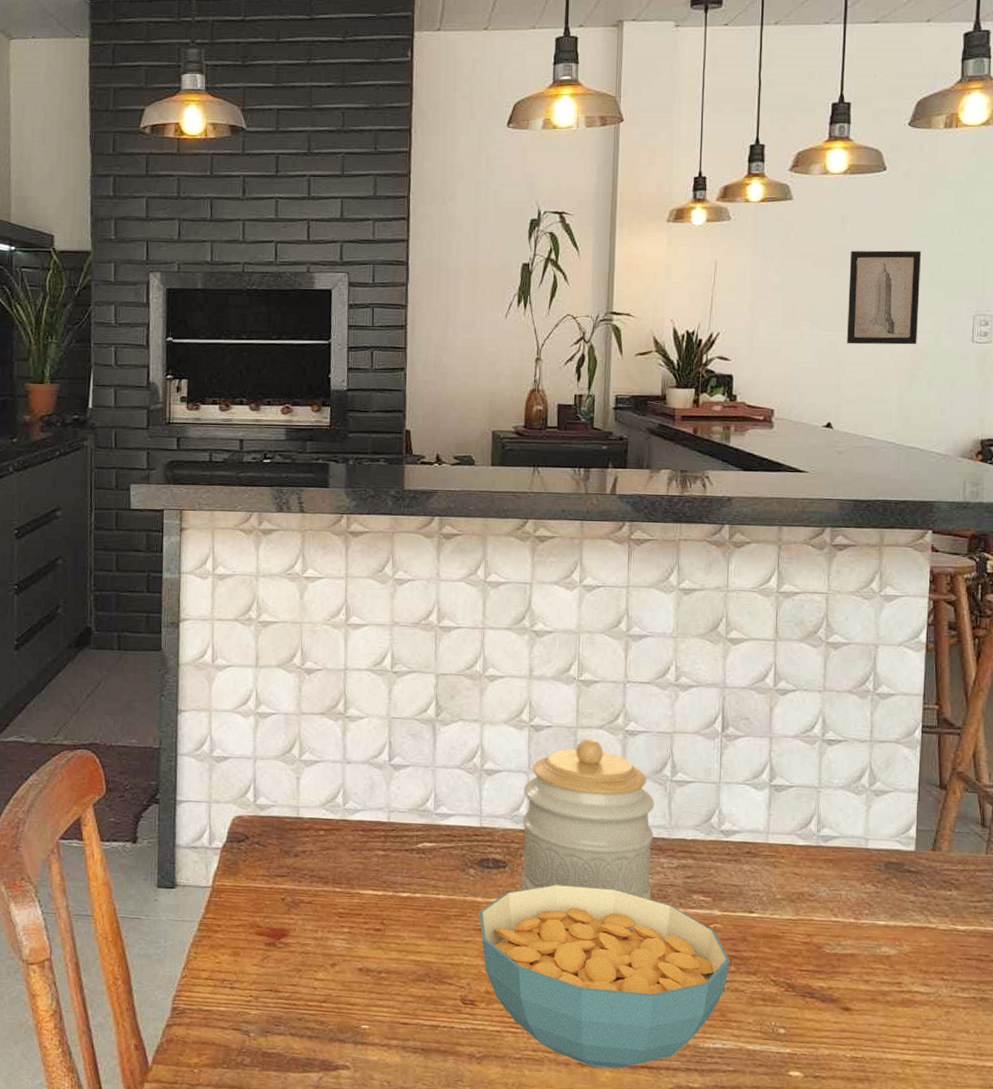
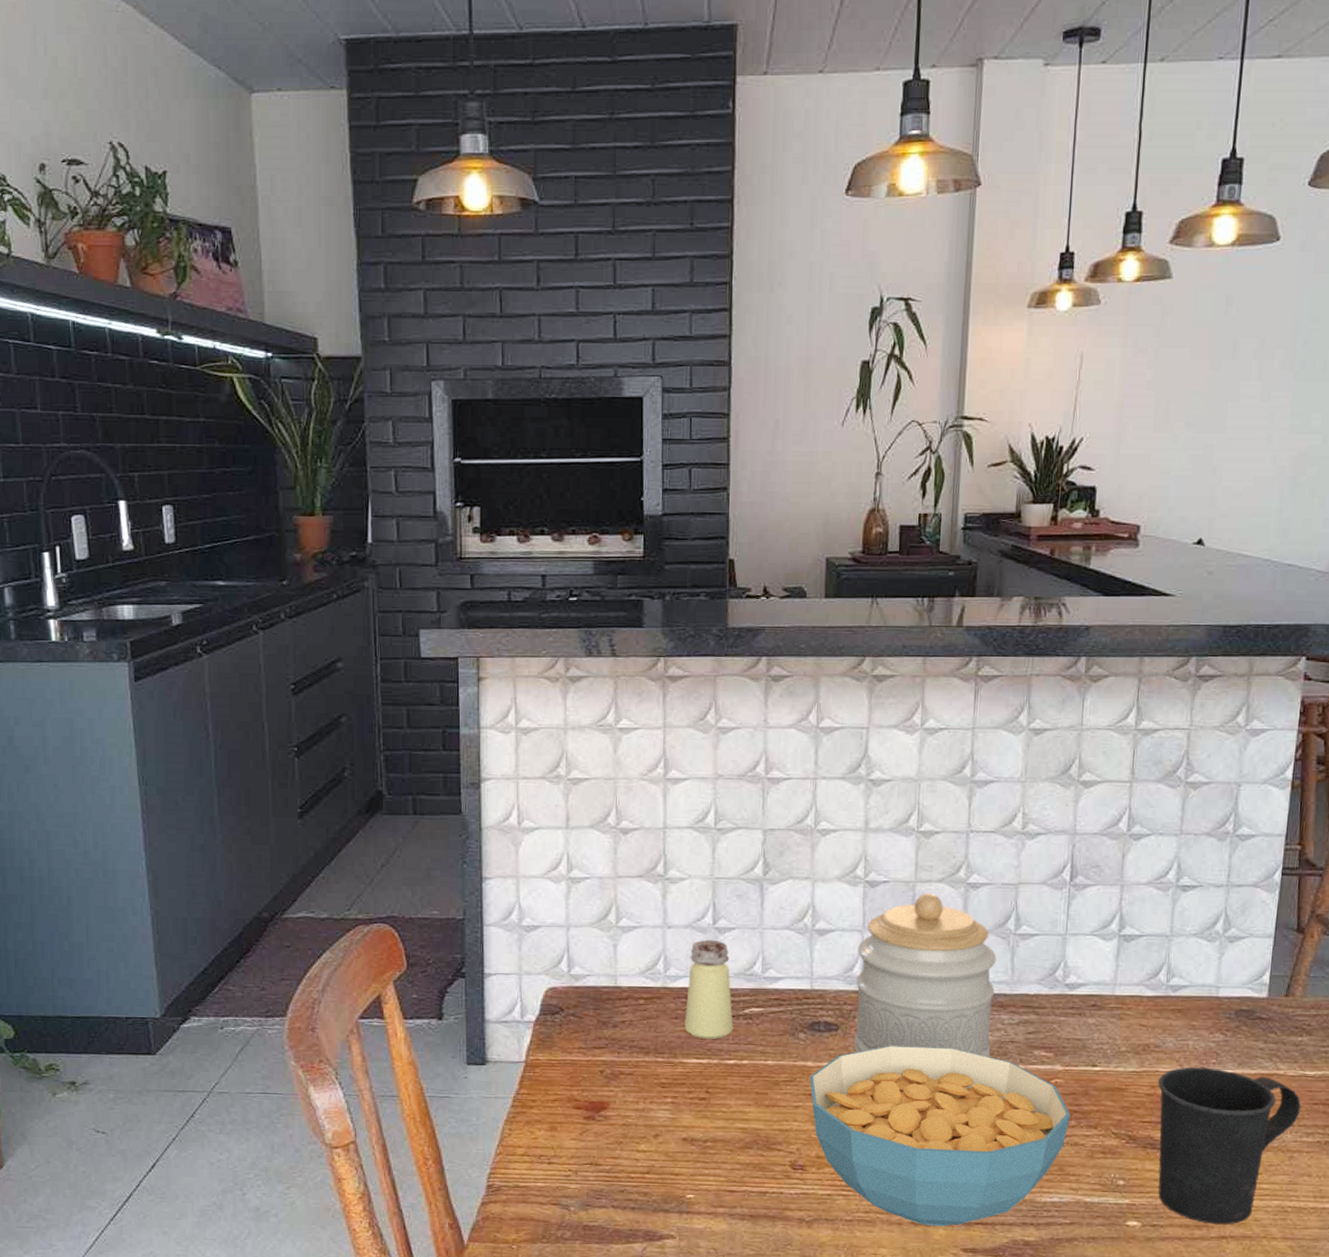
saltshaker: none [361,775,407,872] -> present [684,939,733,1039]
mug: none [813,916,954,1079] -> present [1157,1066,1301,1225]
wall art: present [846,250,921,345] -> none [1224,337,1313,448]

